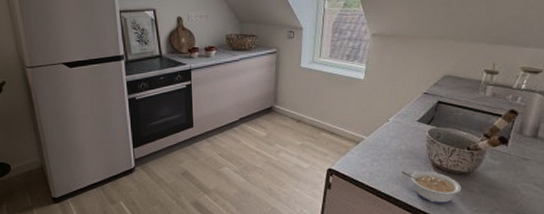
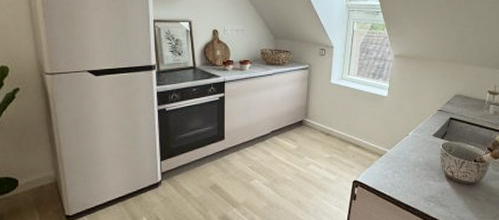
legume: present [402,171,462,204] -> none [419,181,470,212]

